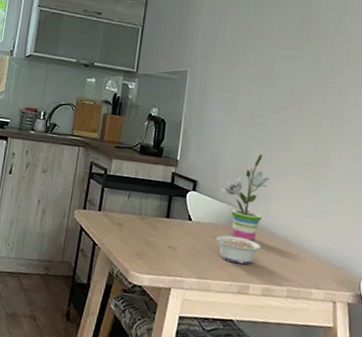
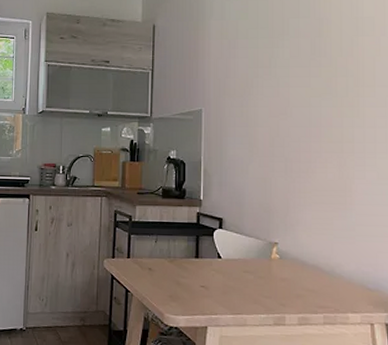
legume: present [209,235,261,265] -> none [241,268,293,296]
potted plant: present [220,154,270,241] -> none [247,185,296,272]

